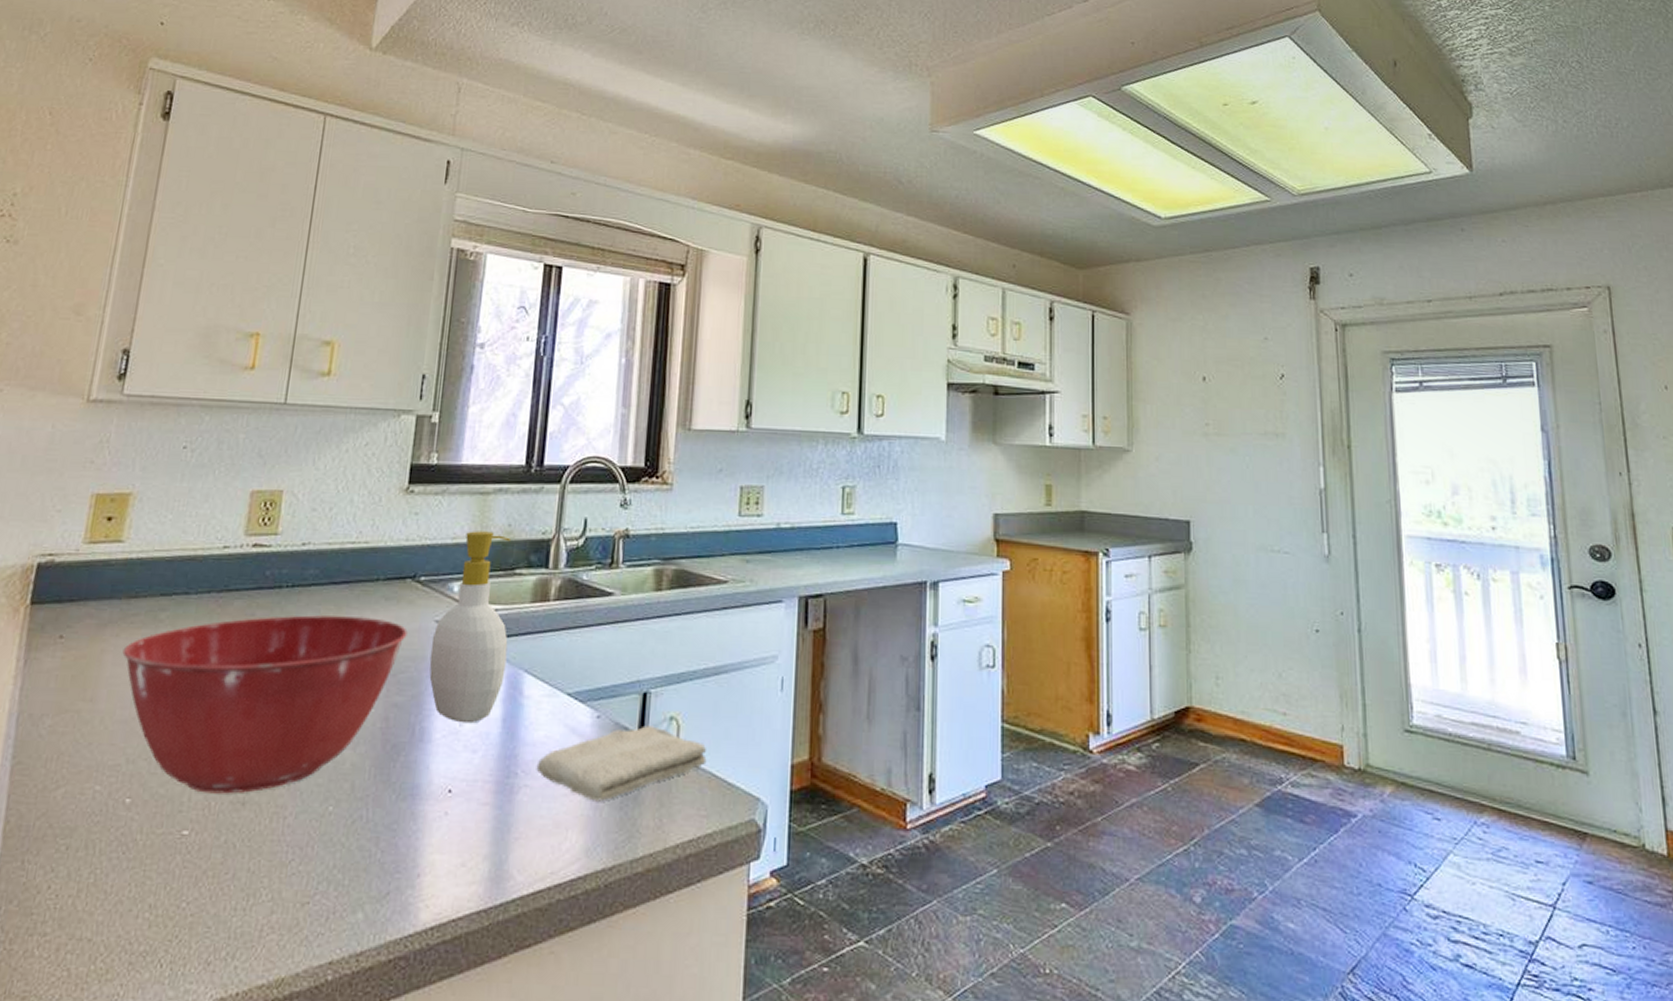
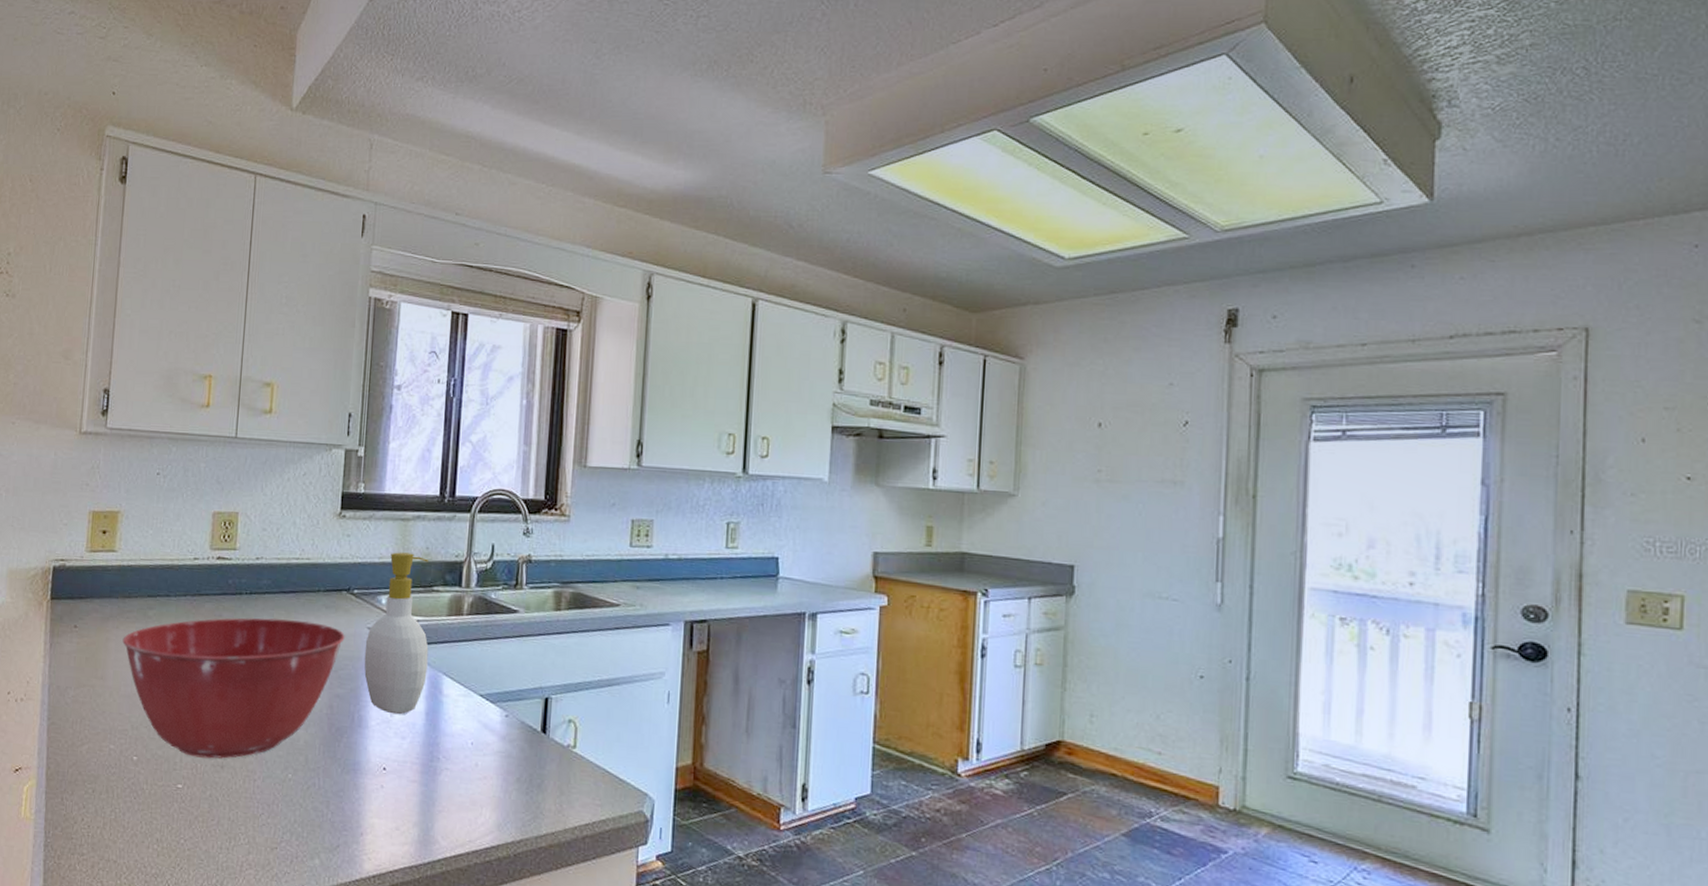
washcloth: present [536,725,707,802] -> none [455,726,601,787]

